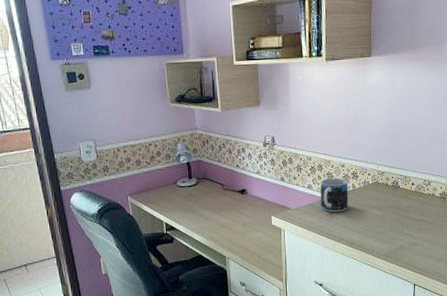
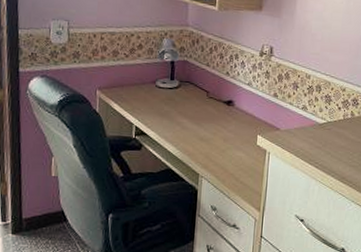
mug: present [320,178,349,212] -> none [313,101,347,140]

